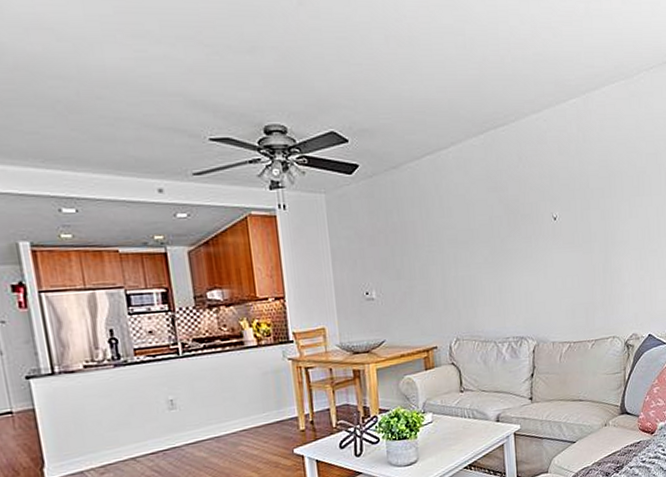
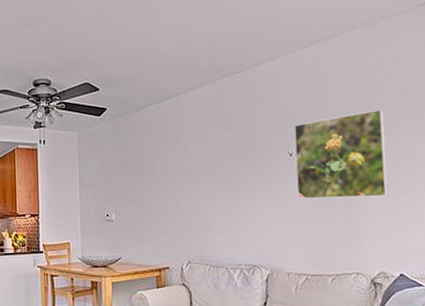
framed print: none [557,170,641,266] -> present [293,109,388,199]

